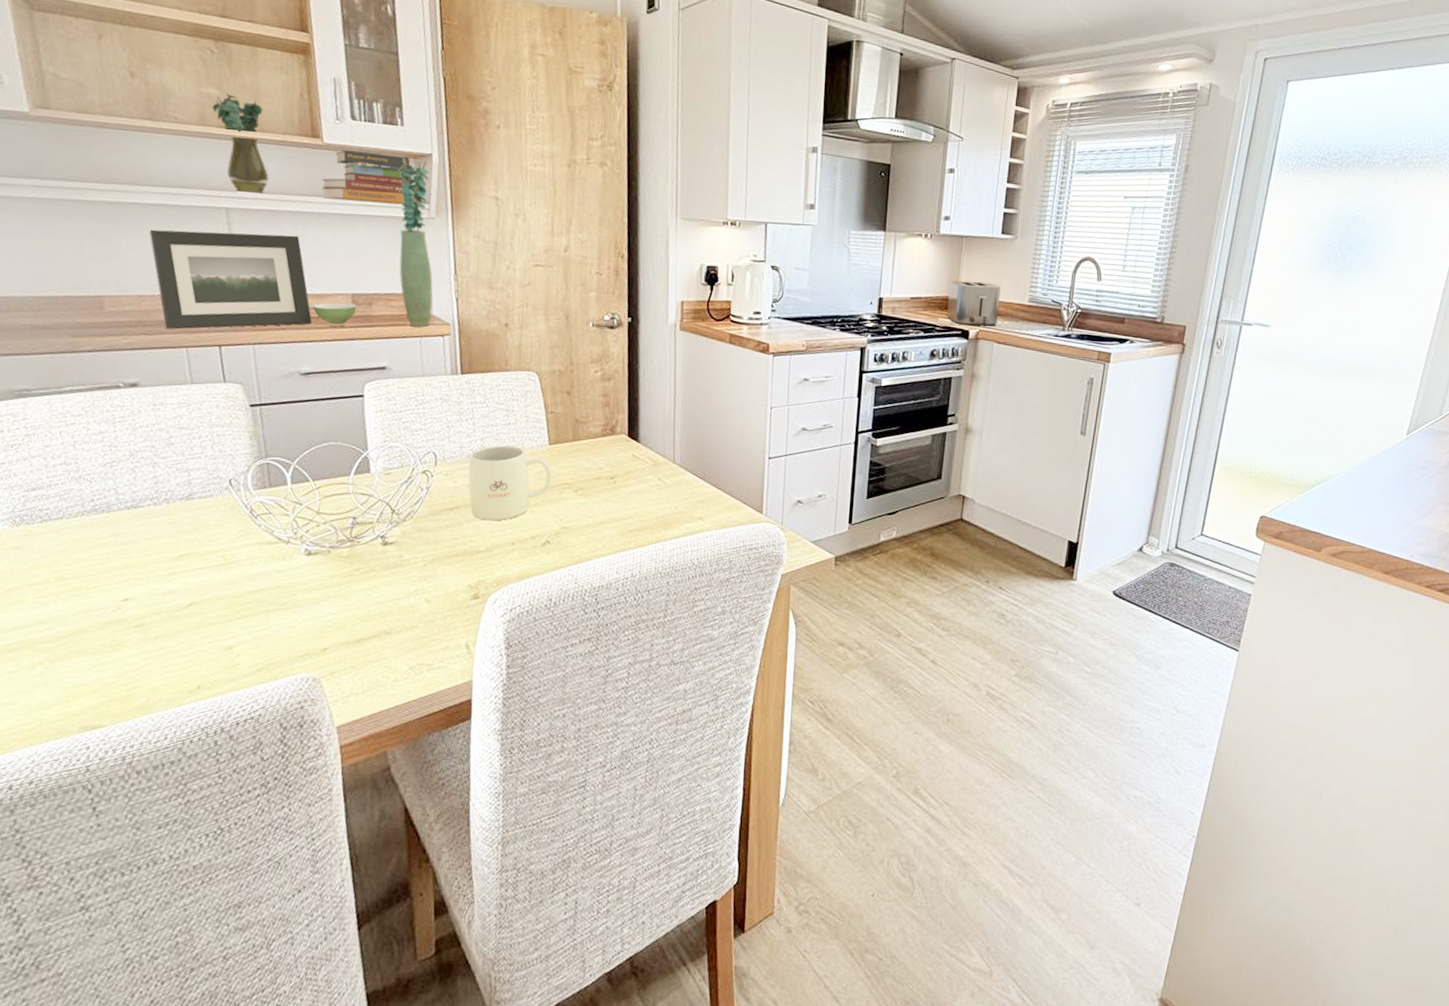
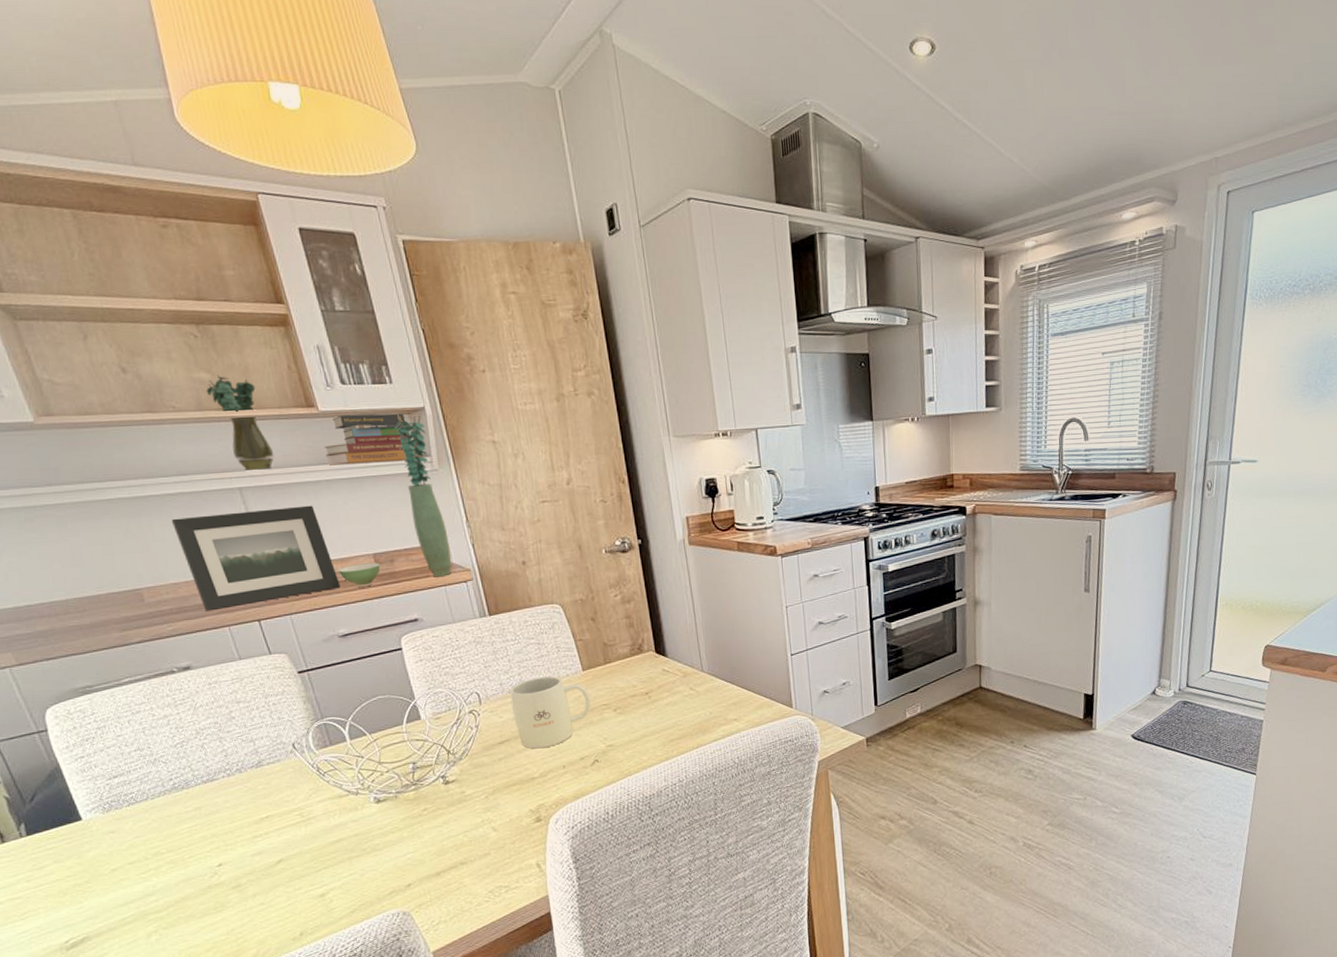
toaster: present [946,280,1001,327] -> none [941,457,993,503]

